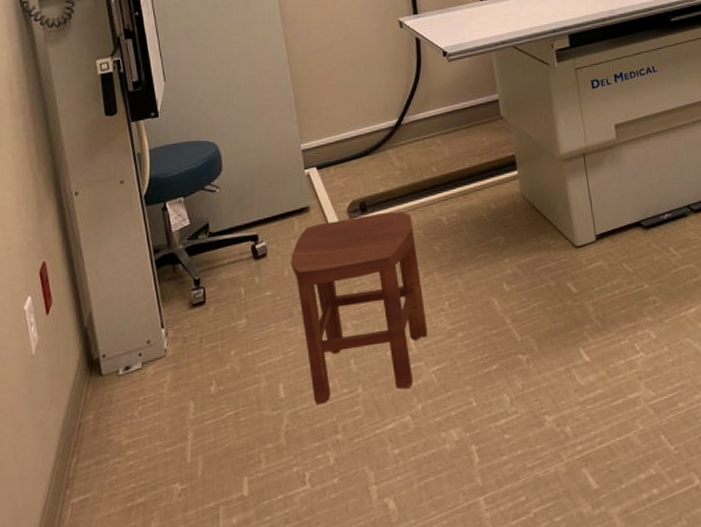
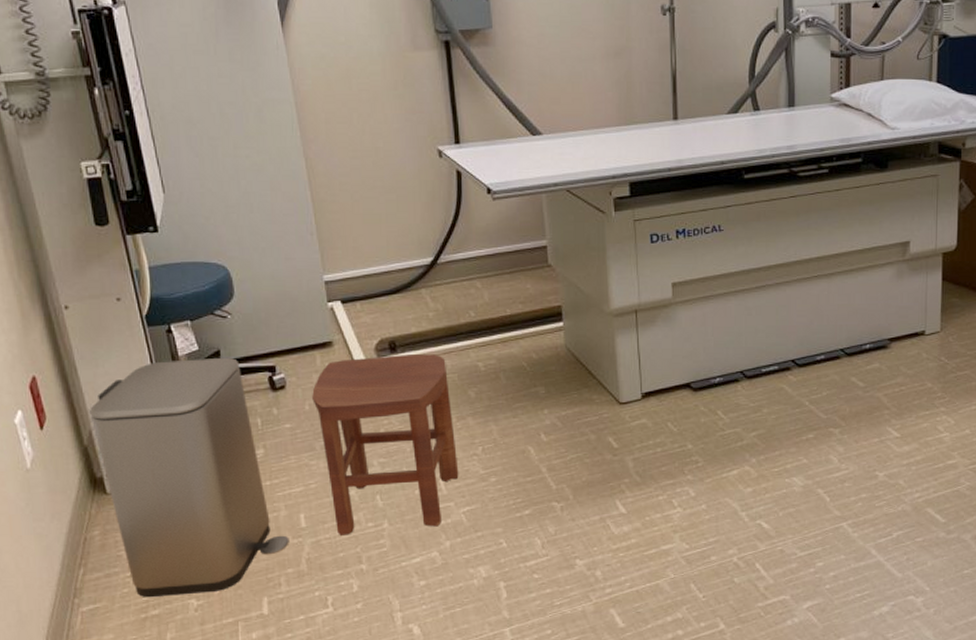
pedal bin: none [91,229,269,484] -> present [90,357,289,597]

